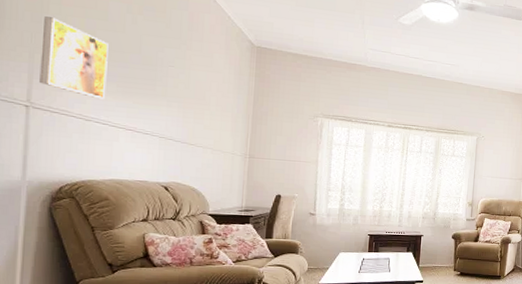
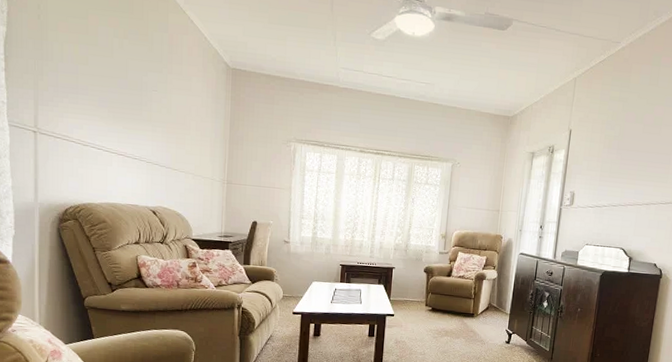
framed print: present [39,16,109,100] -> none [43,43,99,125]

